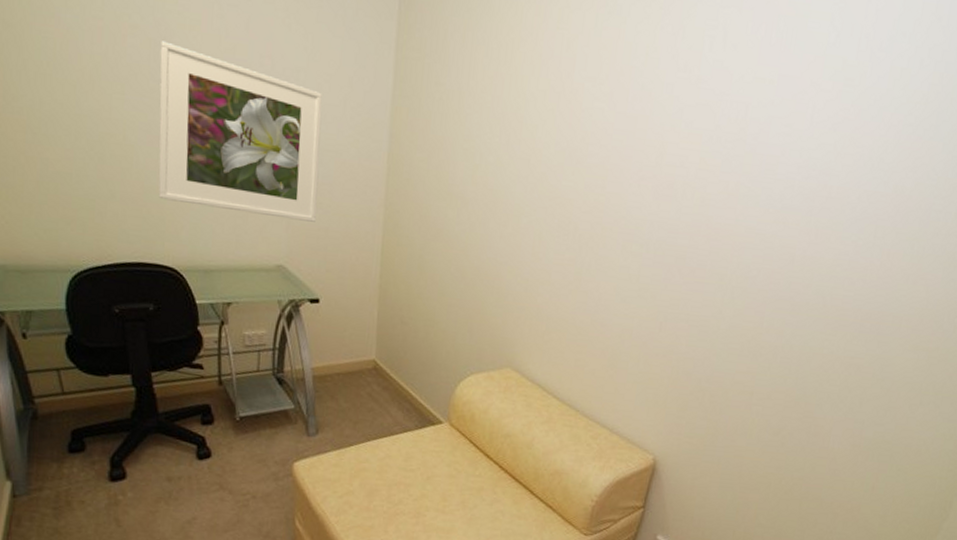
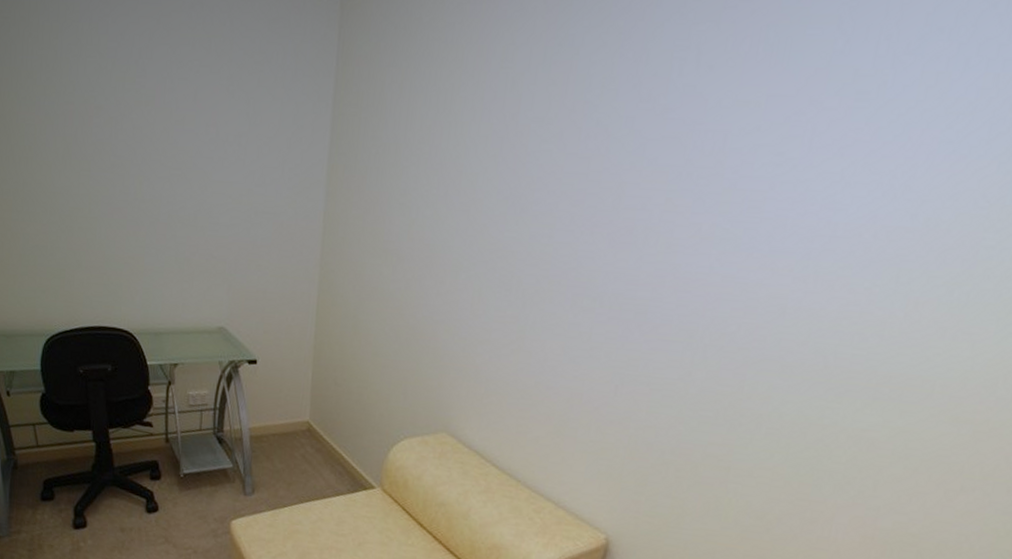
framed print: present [158,41,322,222] -> none [117,118,262,284]

